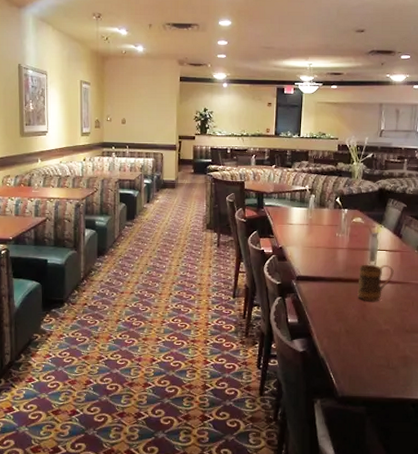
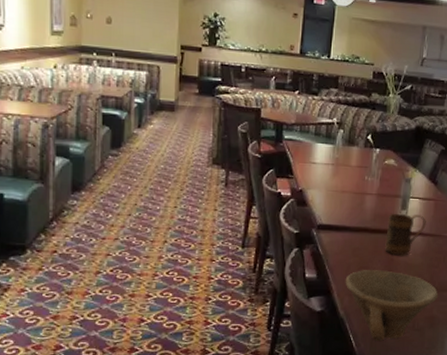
bowl: none [323,315,410,379] -> present [345,270,438,341]

